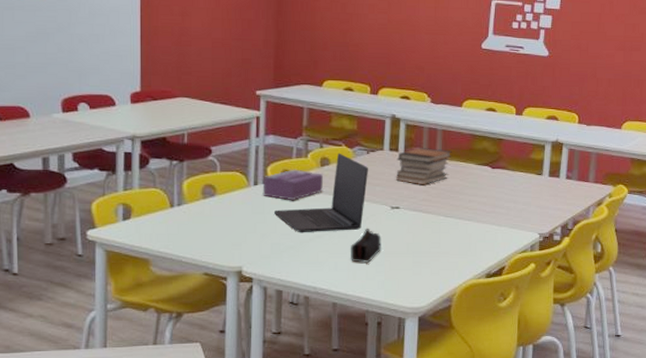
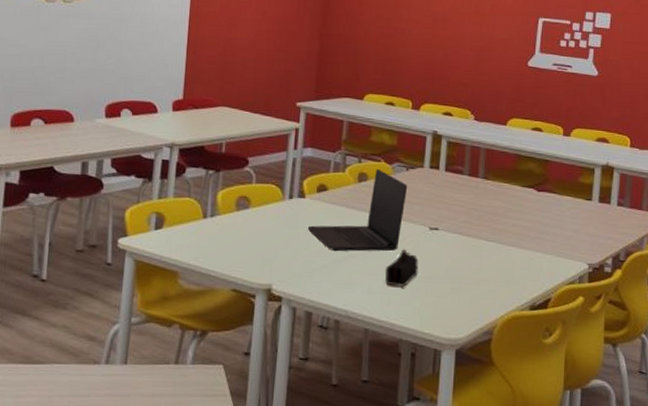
tissue box: present [262,169,323,200] -> none [297,183,360,216]
book stack: present [396,147,452,184] -> none [436,165,495,205]

